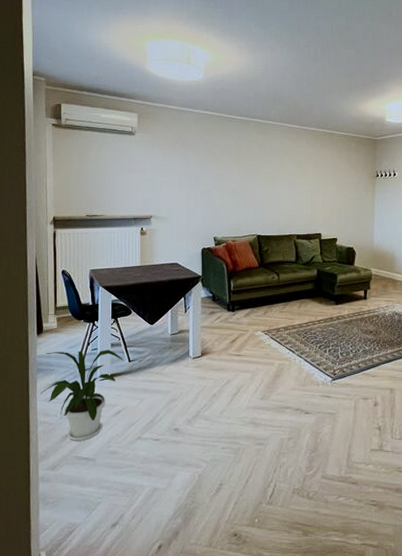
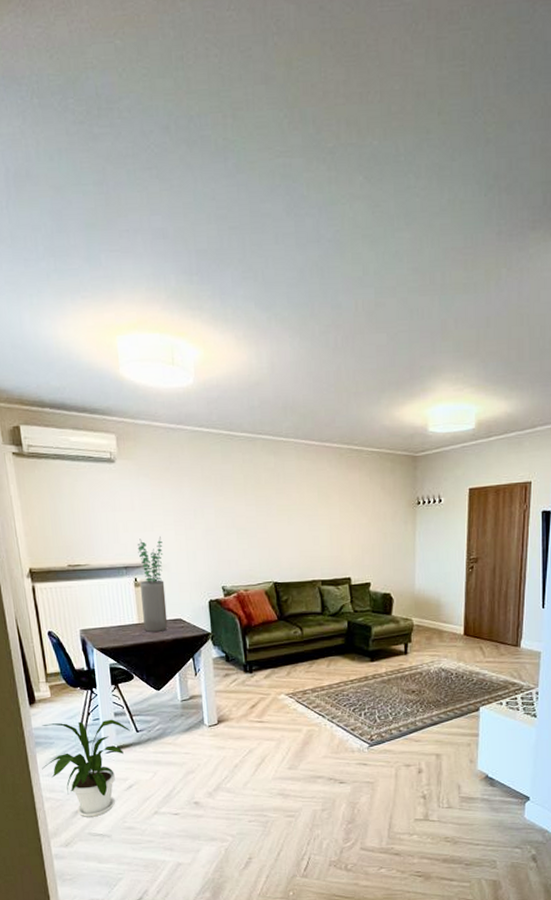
vase: none [145,195,167,273] -> present [137,536,168,632]

